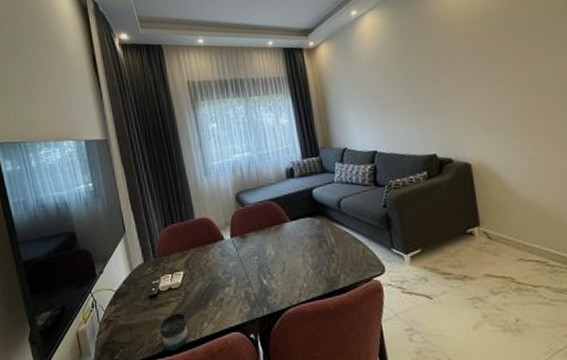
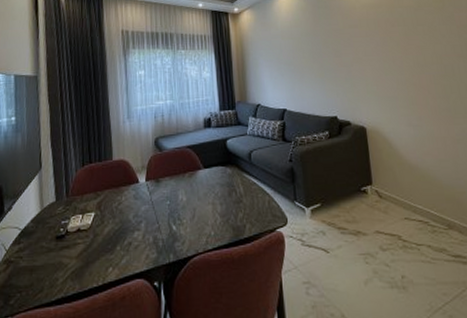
mug: present [159,310,189,351] -> none [61,253,93,297]

